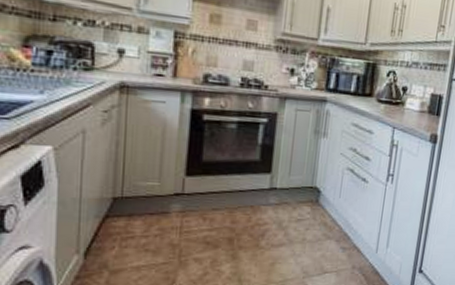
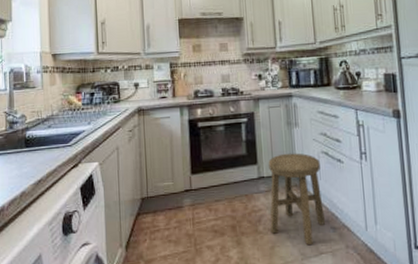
stool: none [274,165,343,264] -> present [268,153,326,246]

